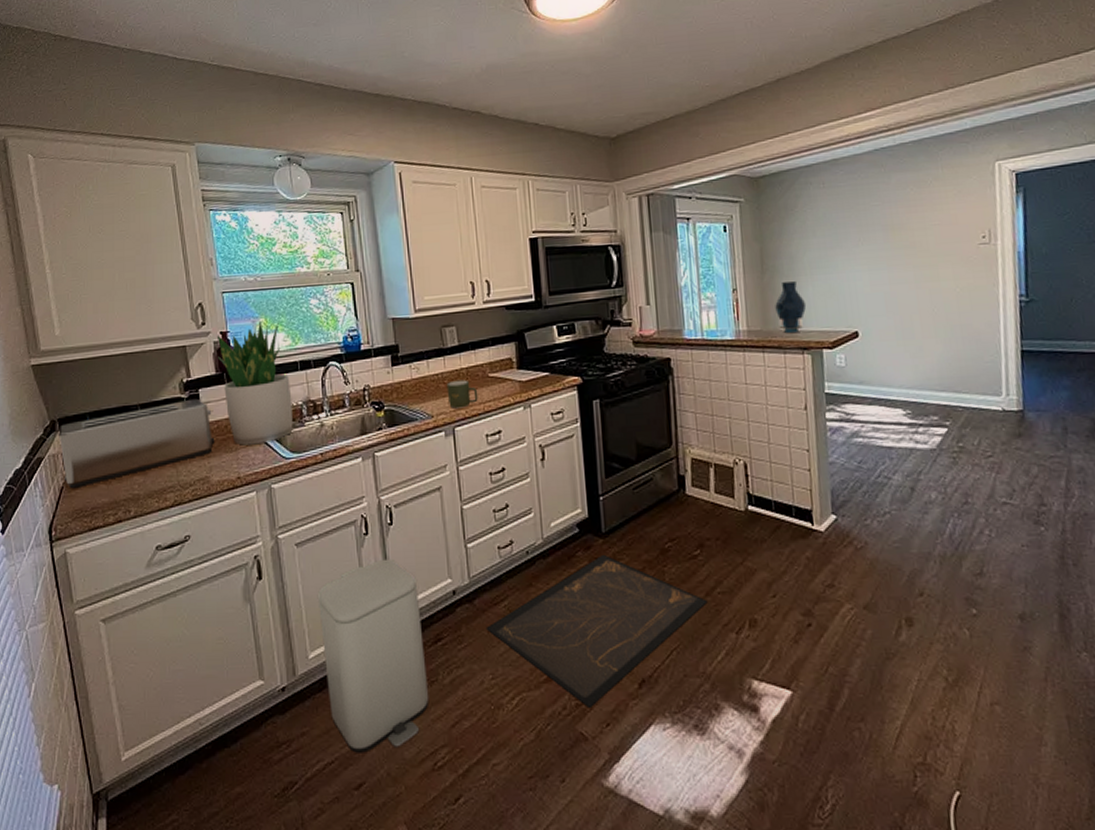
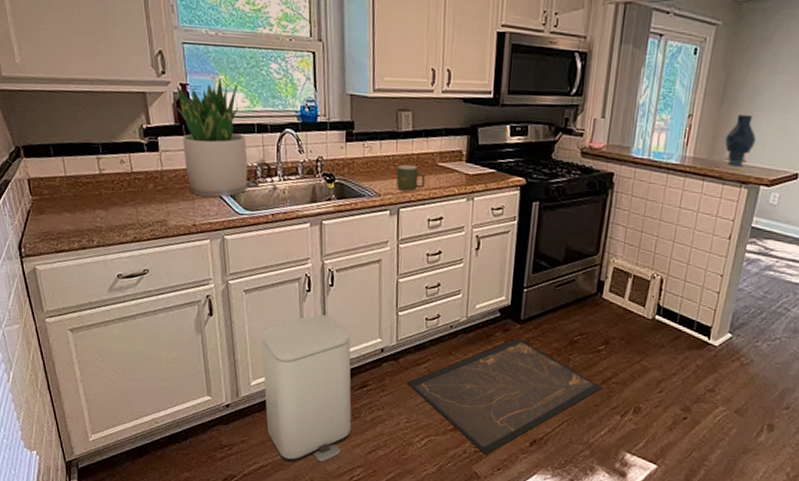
toaster: present [58,398,215,489] -> none [23,145,173,214]

